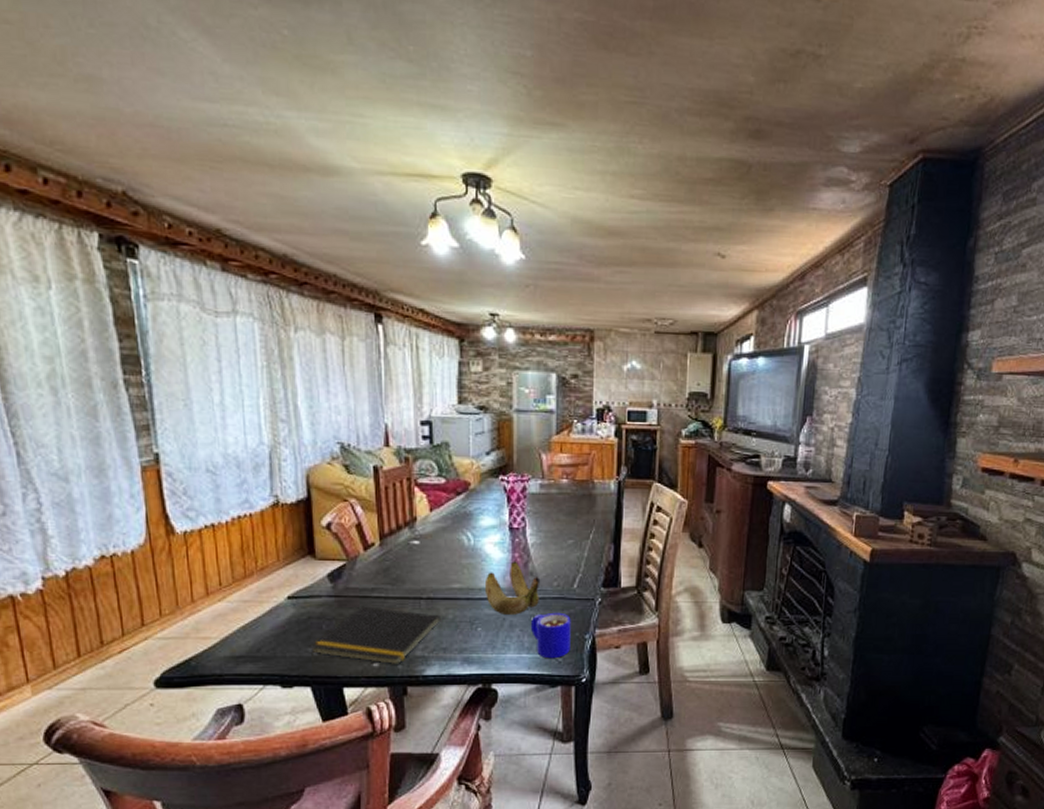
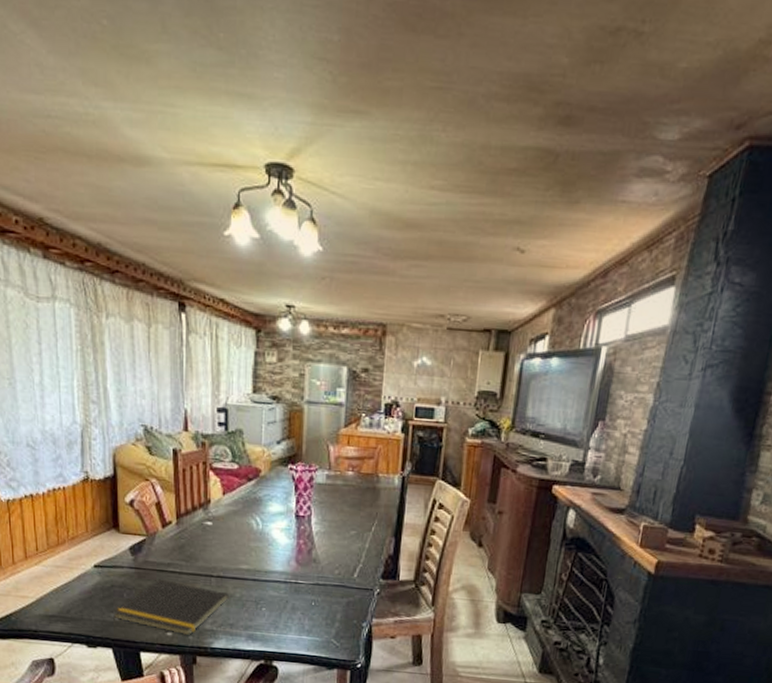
banana: present [484,561,539,615] -> none [270,547,322,598]
mug: present [530,612,571,659] -> none [311,599,350,643]

